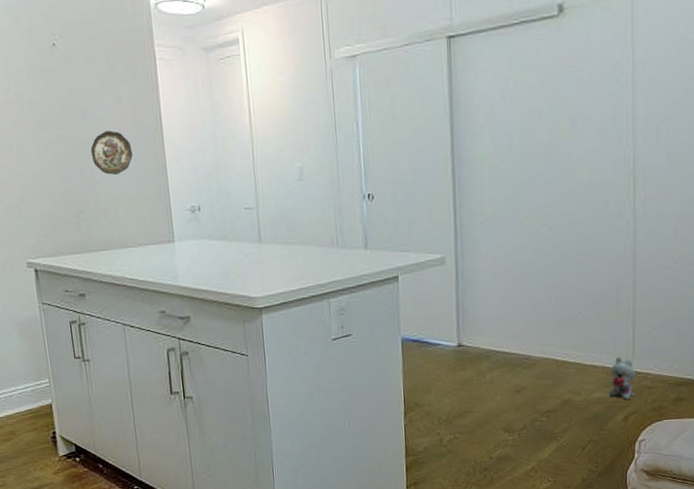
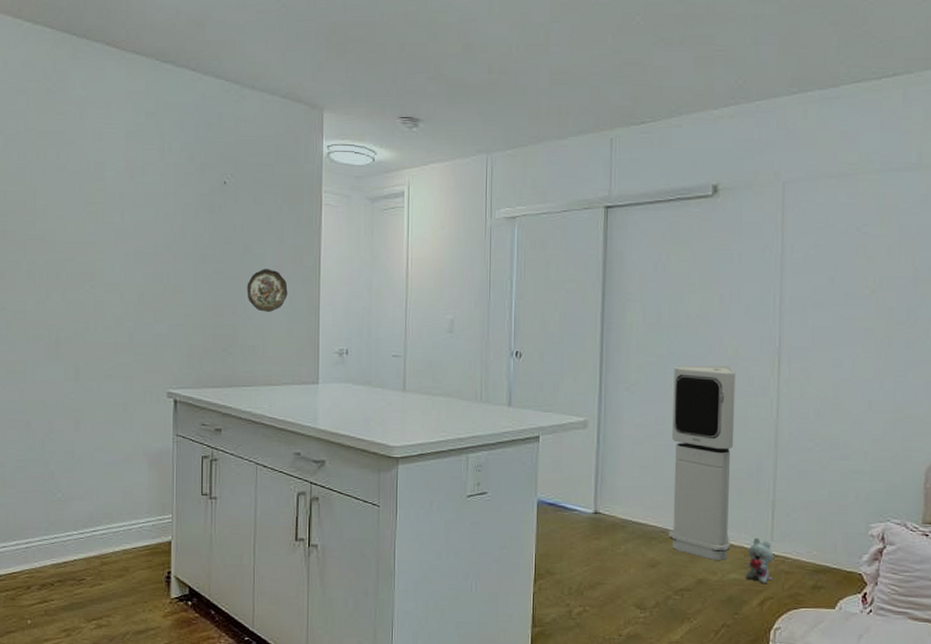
air purifier: none [528,191,593,382] -> present [669,365,736,560]

